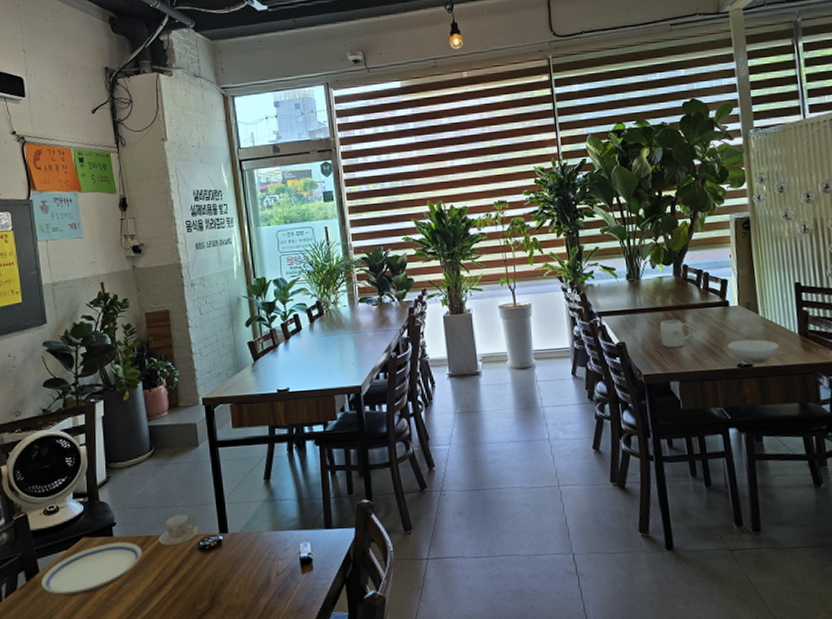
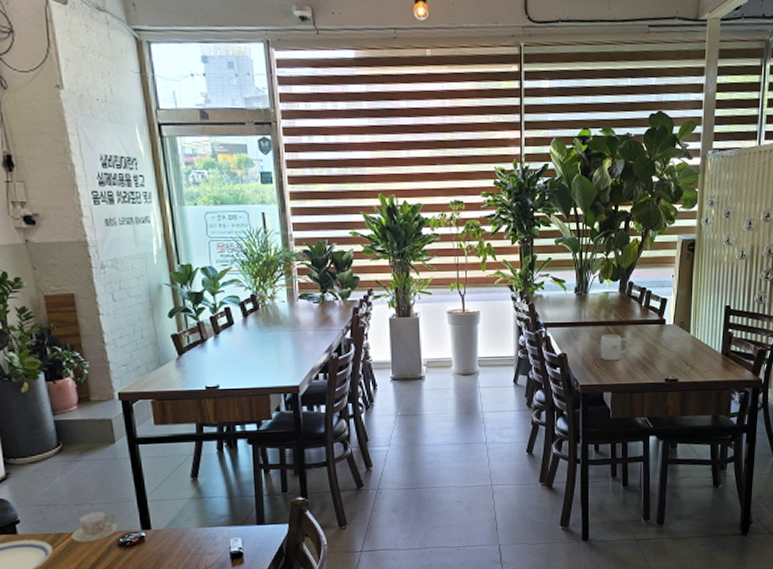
bowl: present [727,339,779,363] -> none [658,356,703,378]

